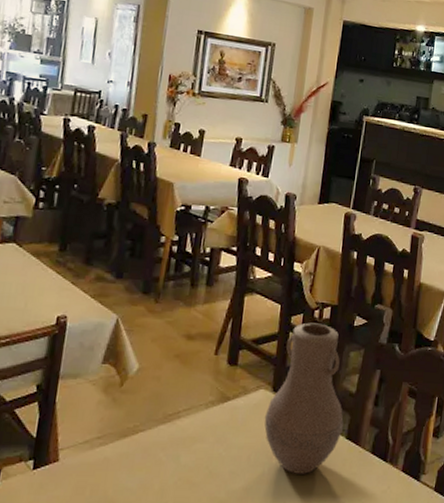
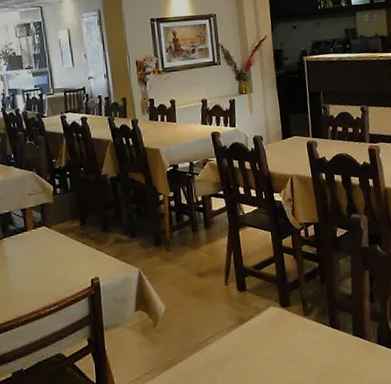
vase: present [264,322,344,474] -> none [279,240,348,375]

